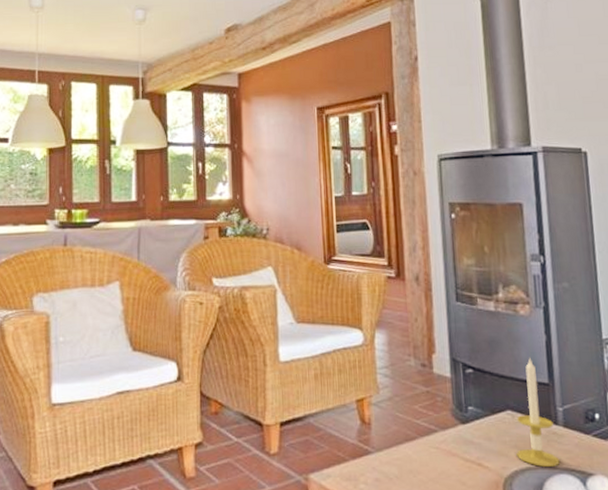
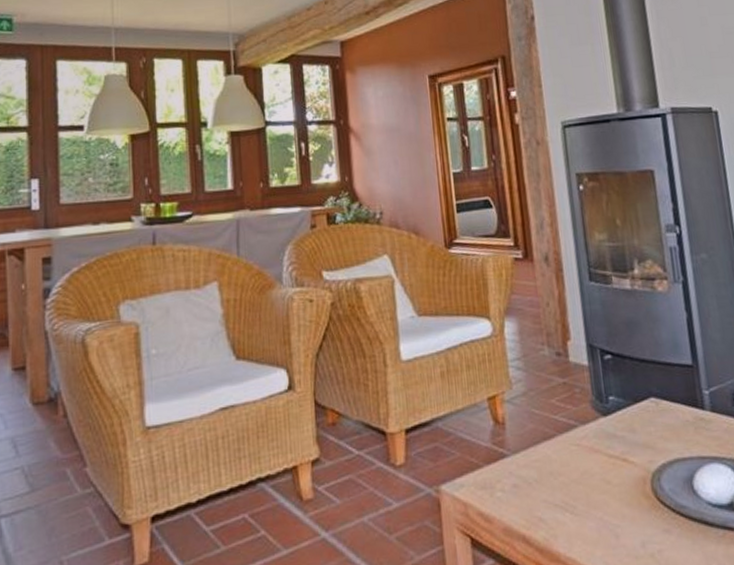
candle: present [516,357,559,468] -> none [661,337,709,458]

